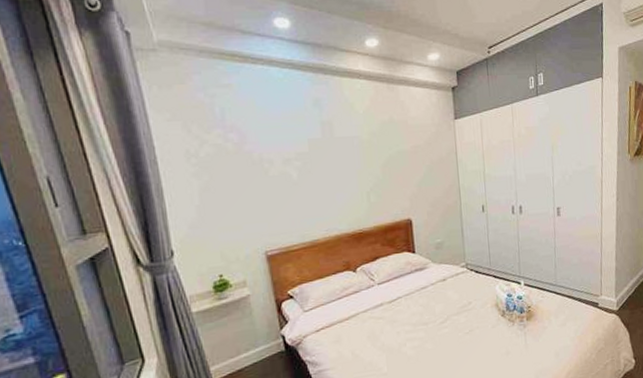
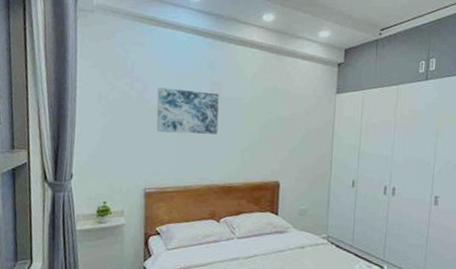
wall art: none [259,134,338,186] -> present [156,87,219,135]

